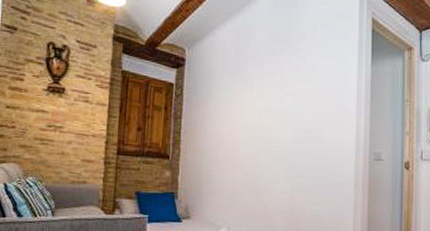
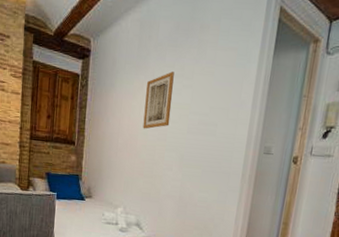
wall art: none [244,79,274,139] -> present [143,72,174,129]

